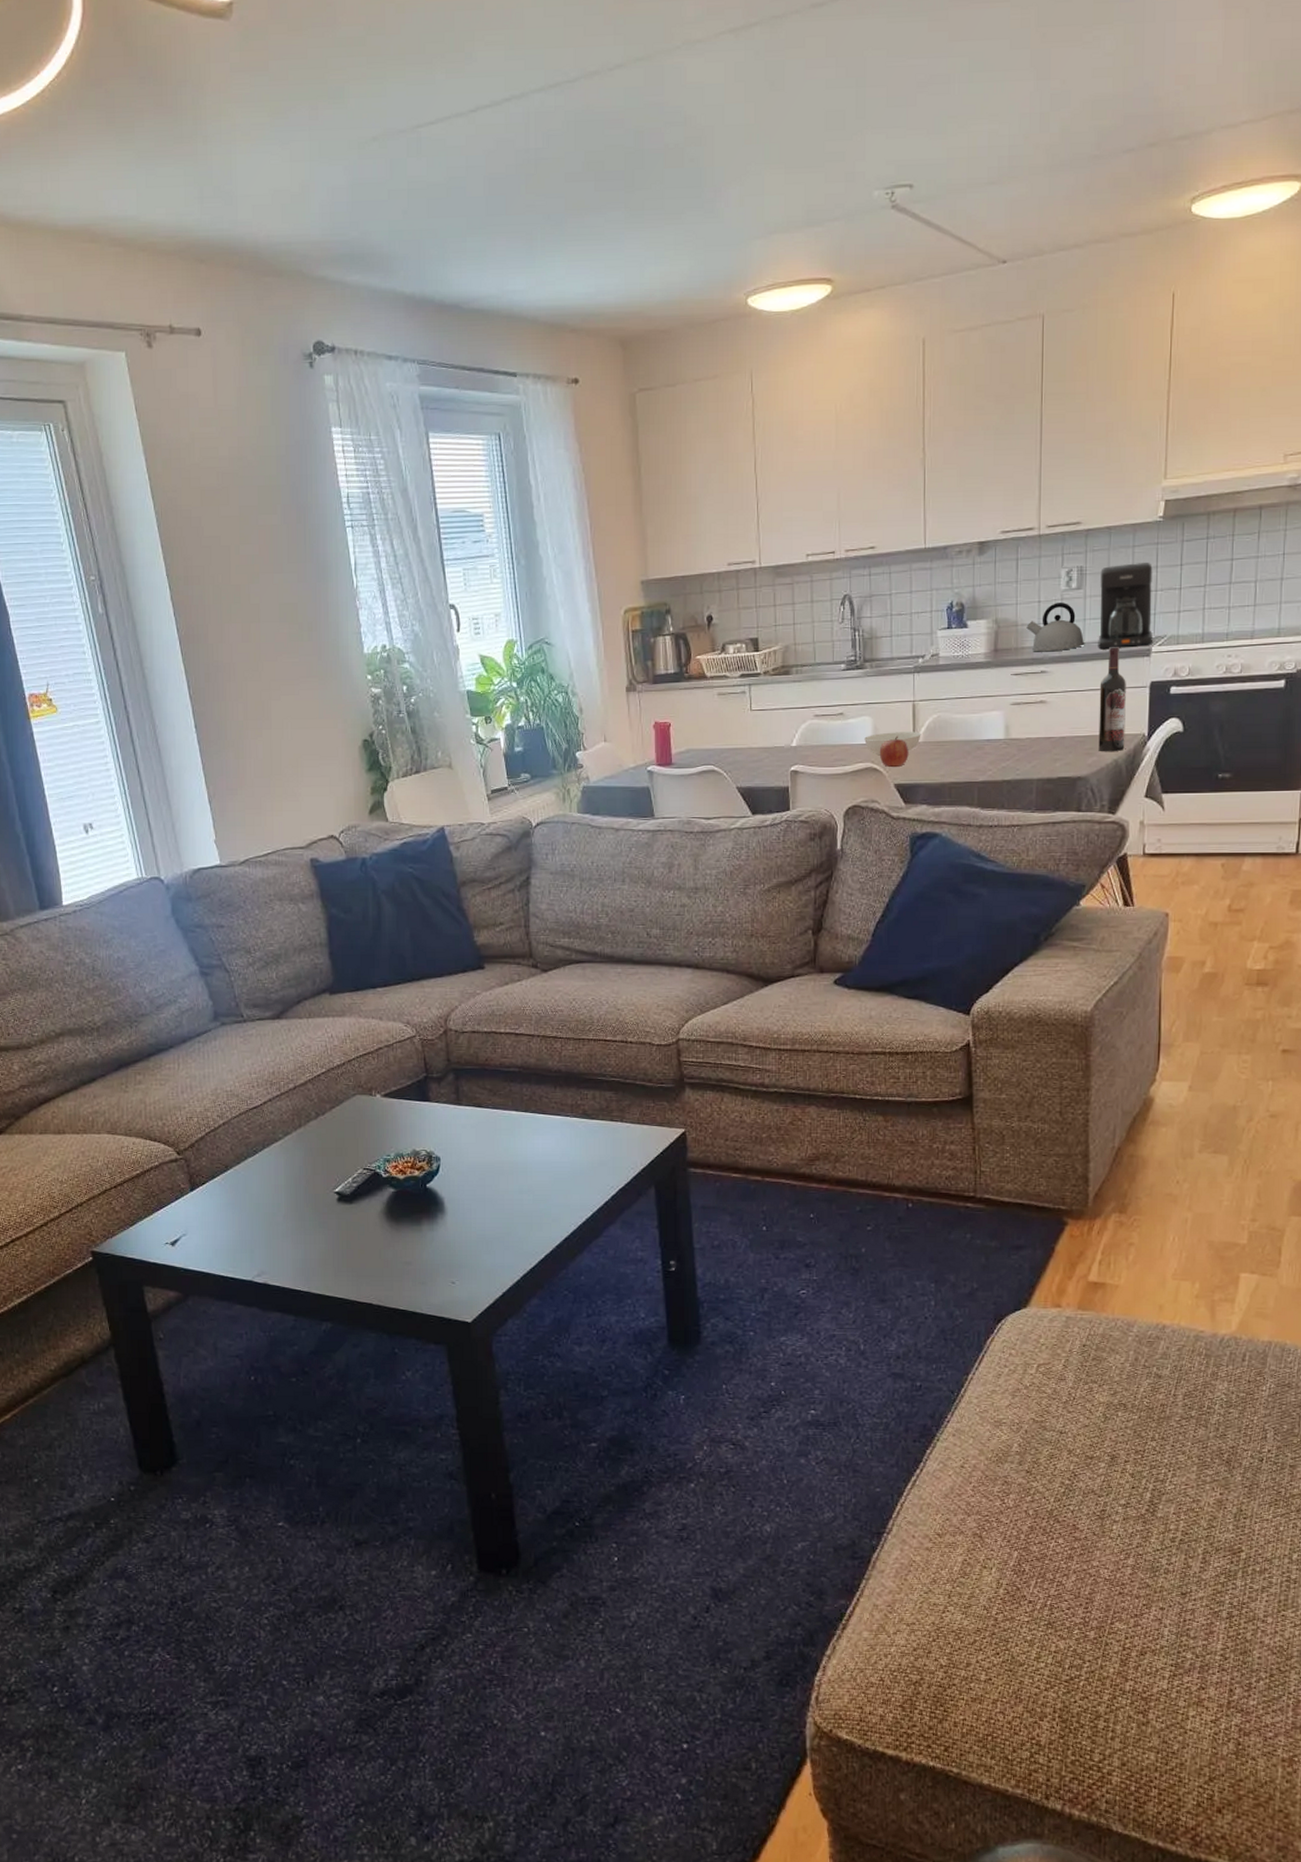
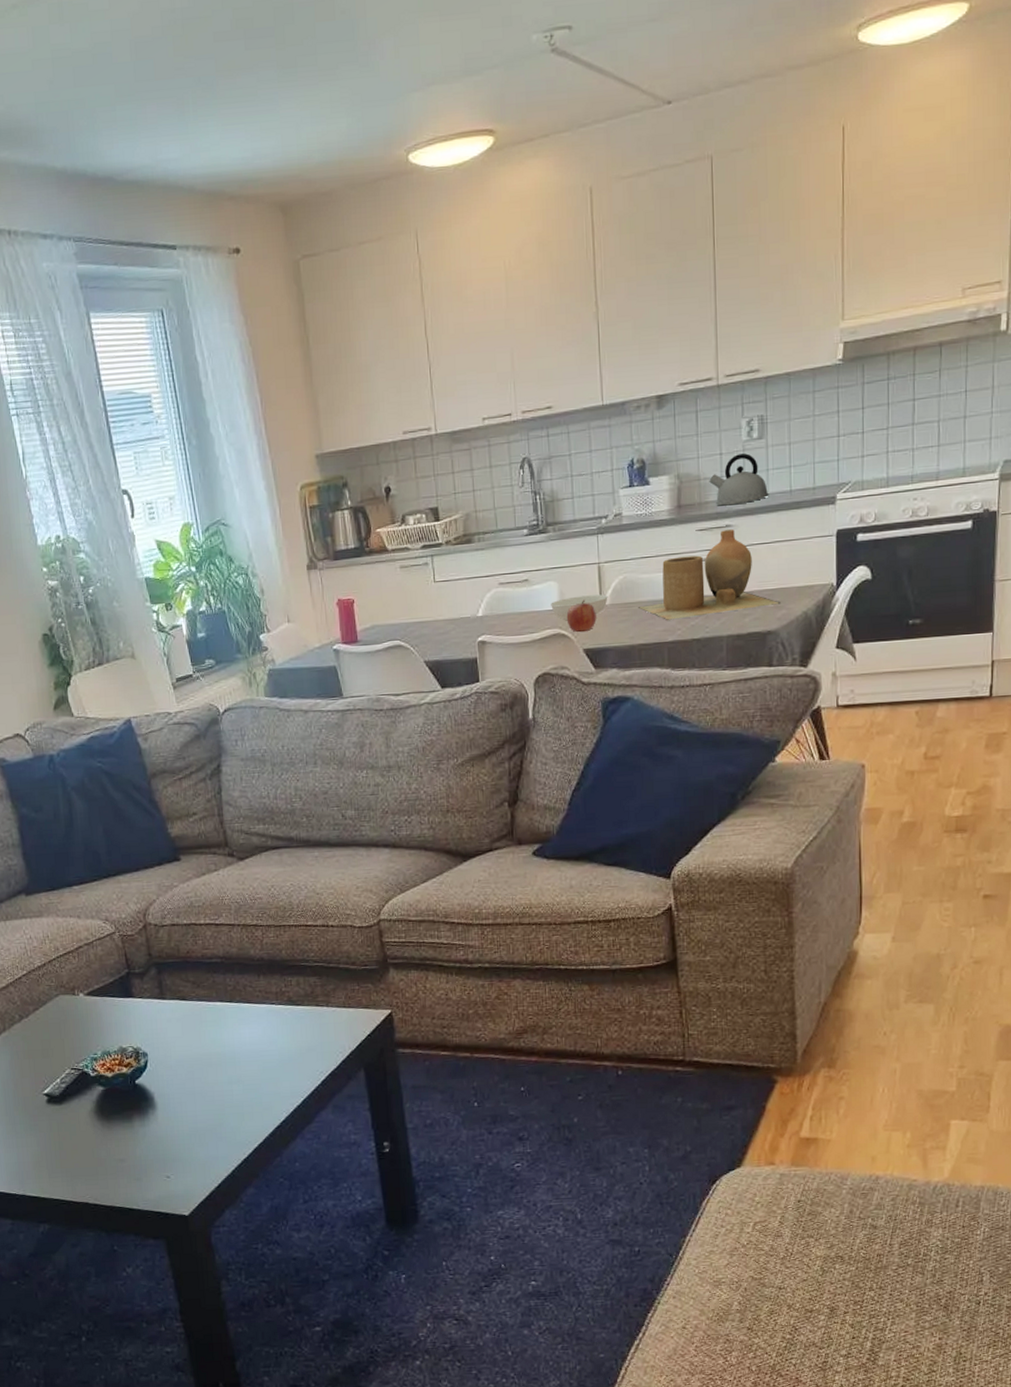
vase: none [950,676,1092,760] -> present [637,530,781,620]
coffee maker: present [1098,563,1153,648] -> none [781,408,837,499]
wine bottle: present [1098,647,1126,751] -> none [786,496,814,604]

